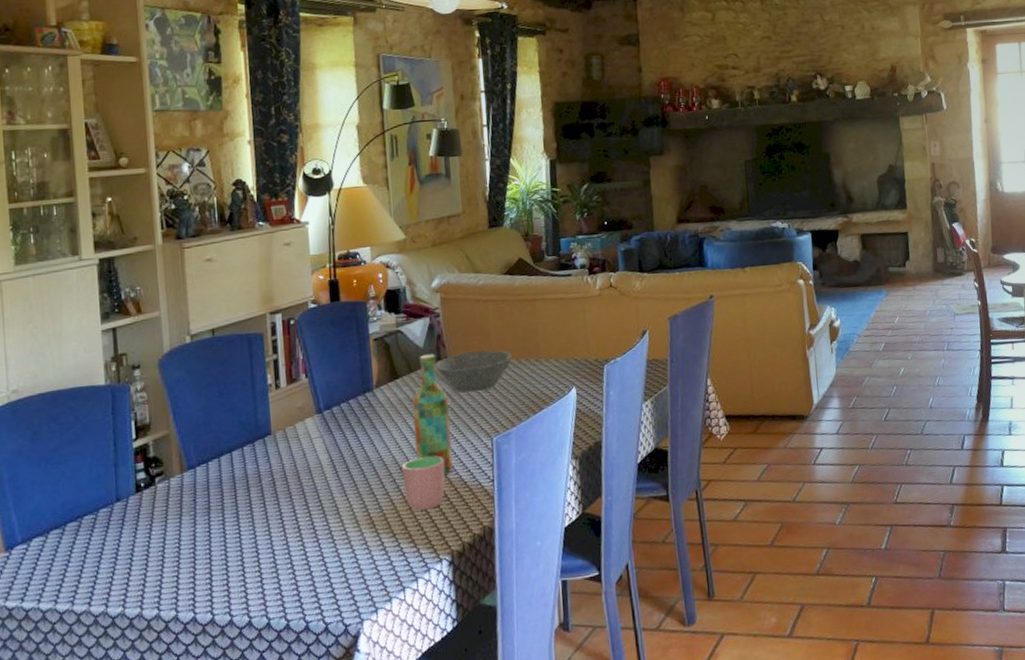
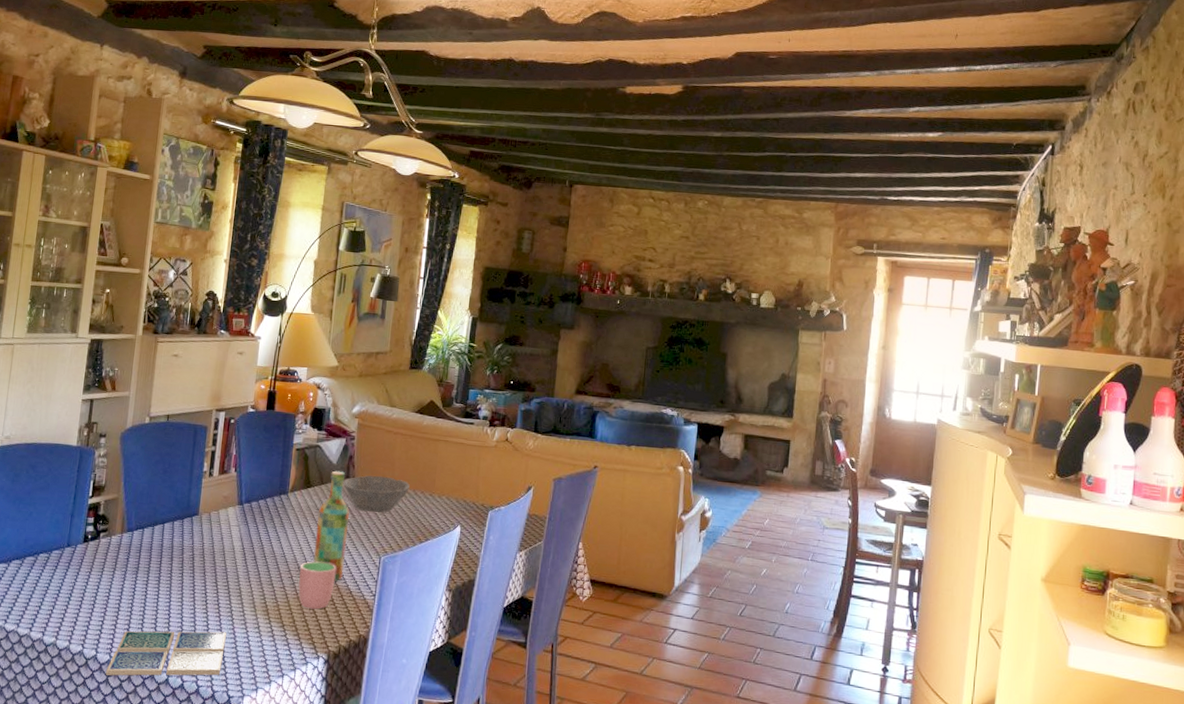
drink coaster: none [193,556,331,635] -> present [106,631,226,676]

